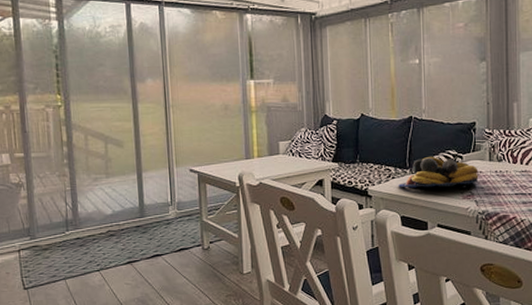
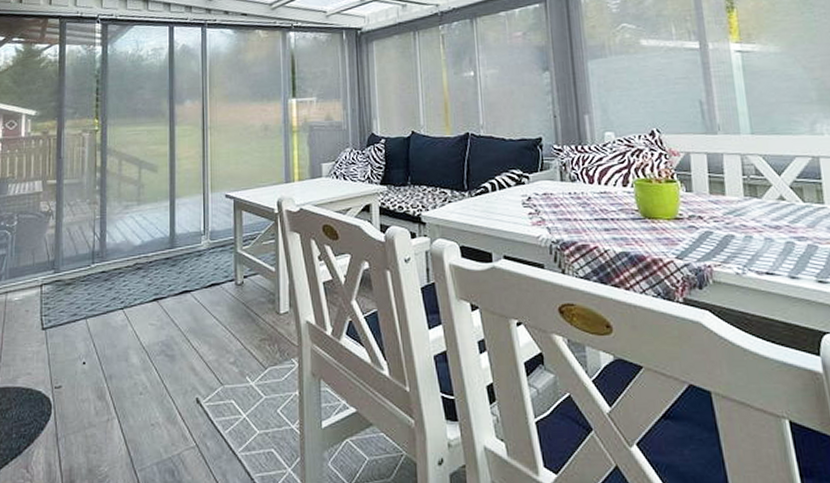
fruit bowl: present [398,156,479,188] -> none [456,176,550,213]

